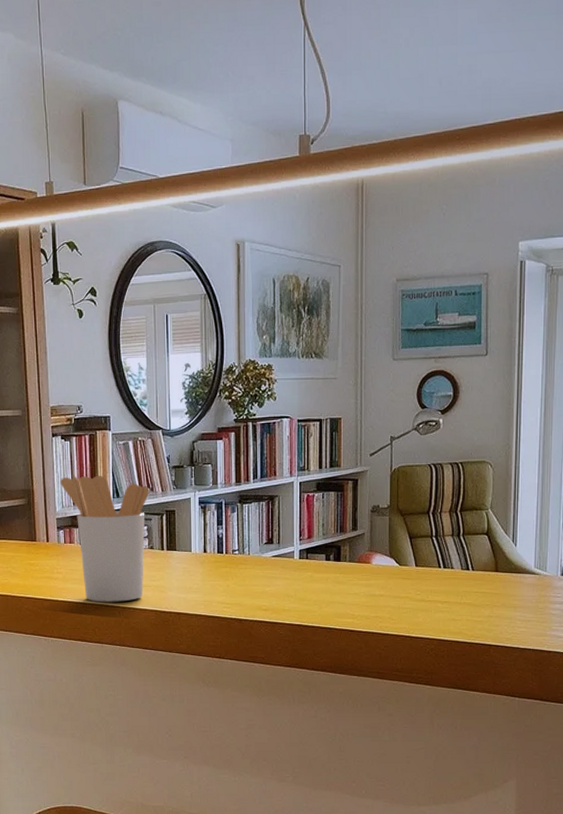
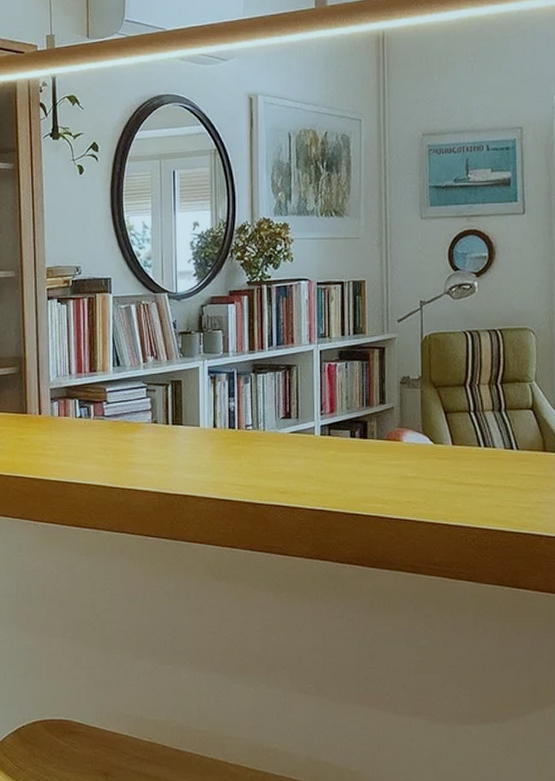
utensil holder: present [60,474,149,602] -> none [55,340,153,482]

